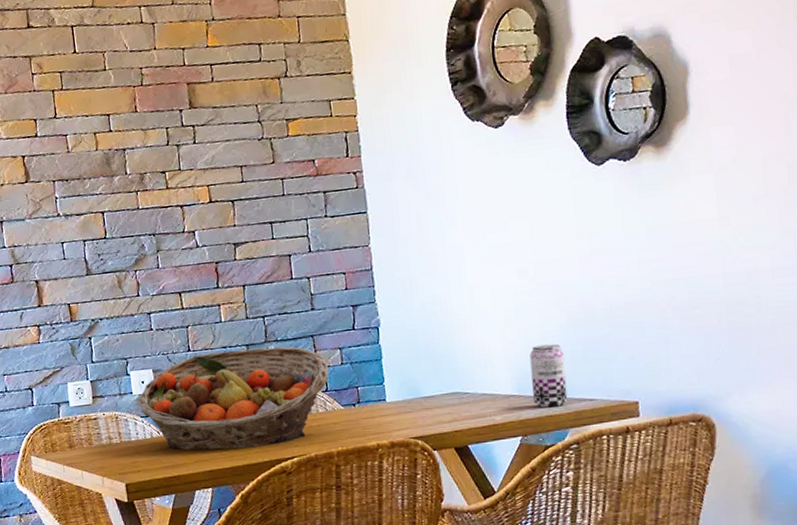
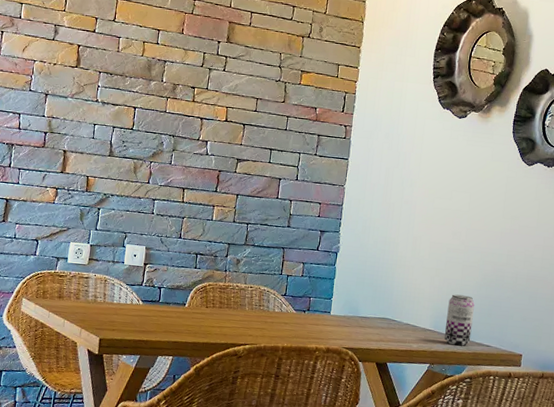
fruit basket: present [137,347,329,451] -> none [127,243,291,331]

